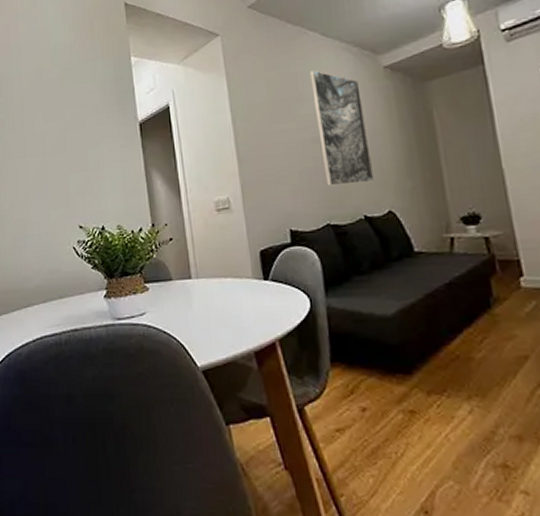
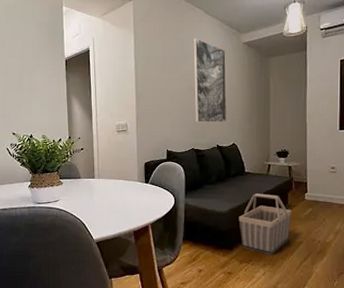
basket: none [414,283,505,380] -> present [238,193,291,255]

